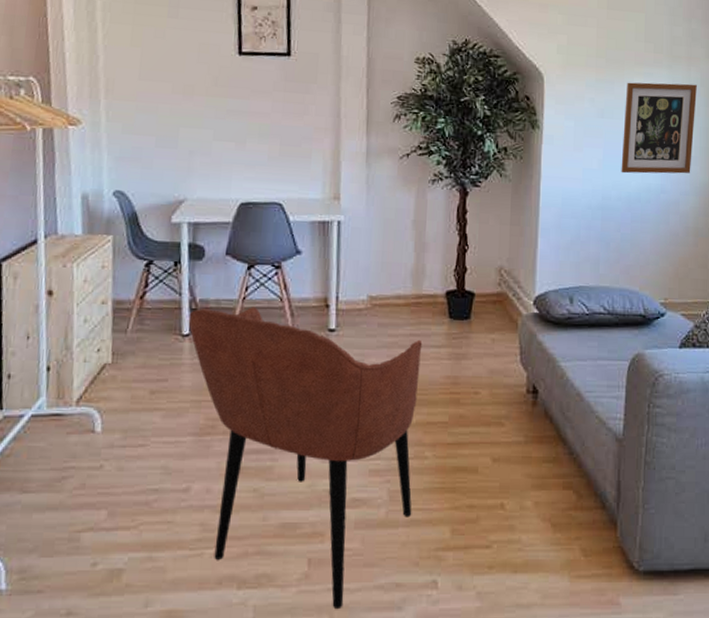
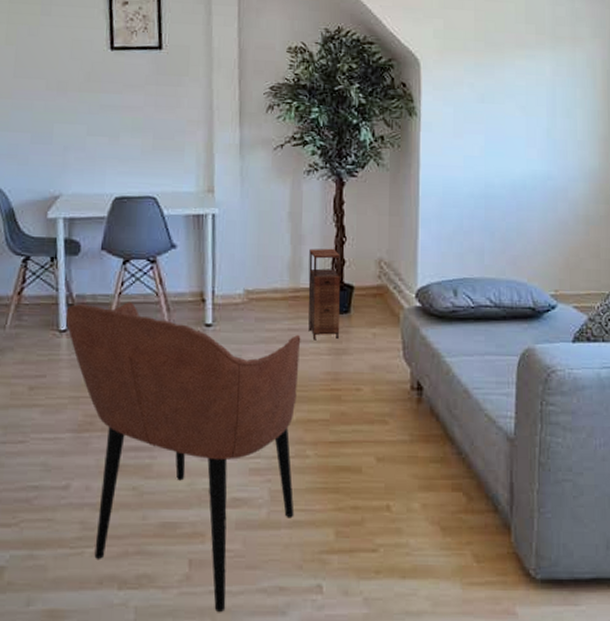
storage cabinet: none [430,256,463,345] -> present [308,248,341,340]
wall art: present [621,82,697,174] -> none [504,65,583,160]

